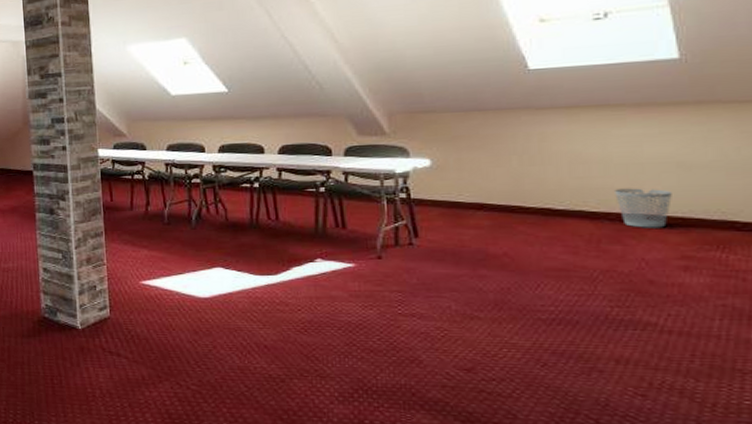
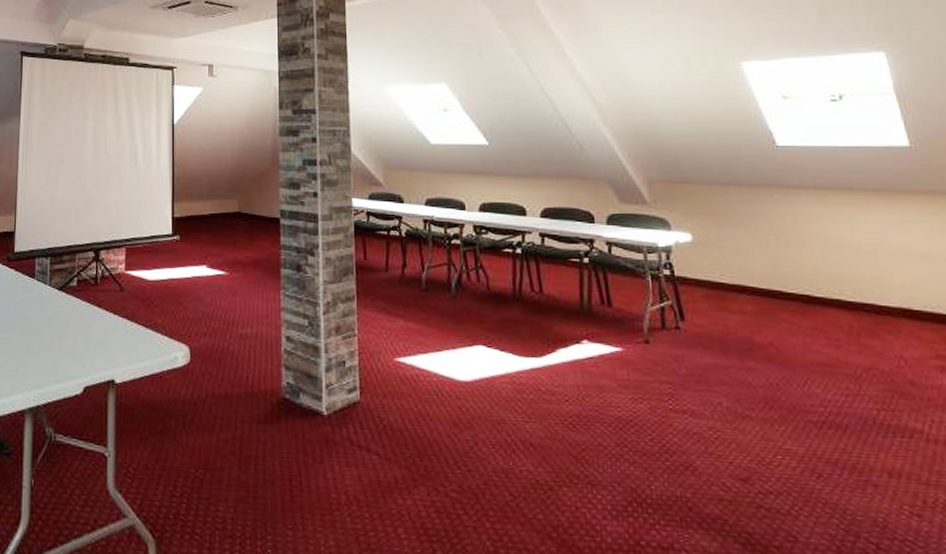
wastebasket: present [615,188,672,228] -> none [867,278,921,323]

